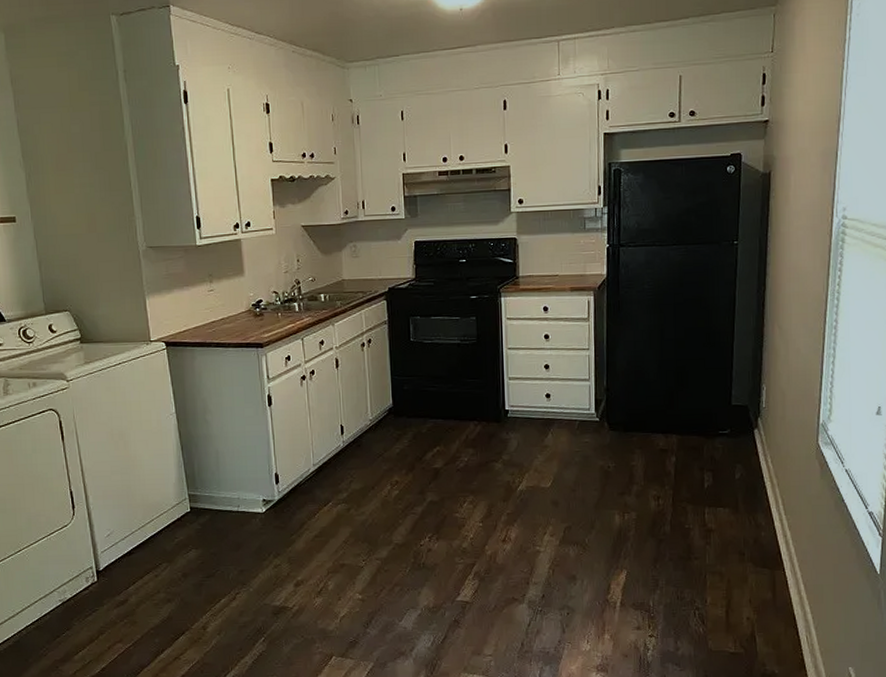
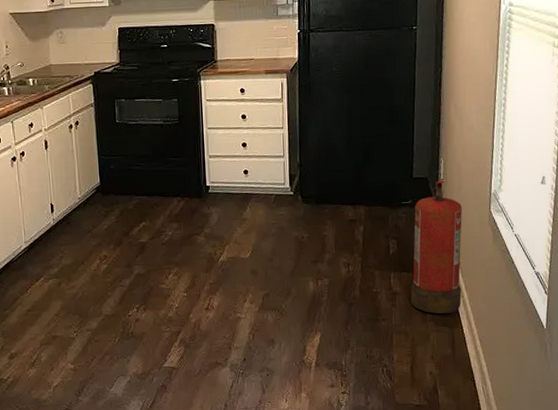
fire extinguisher: none [726,408,786,554] -> present [410,180,462,314]

